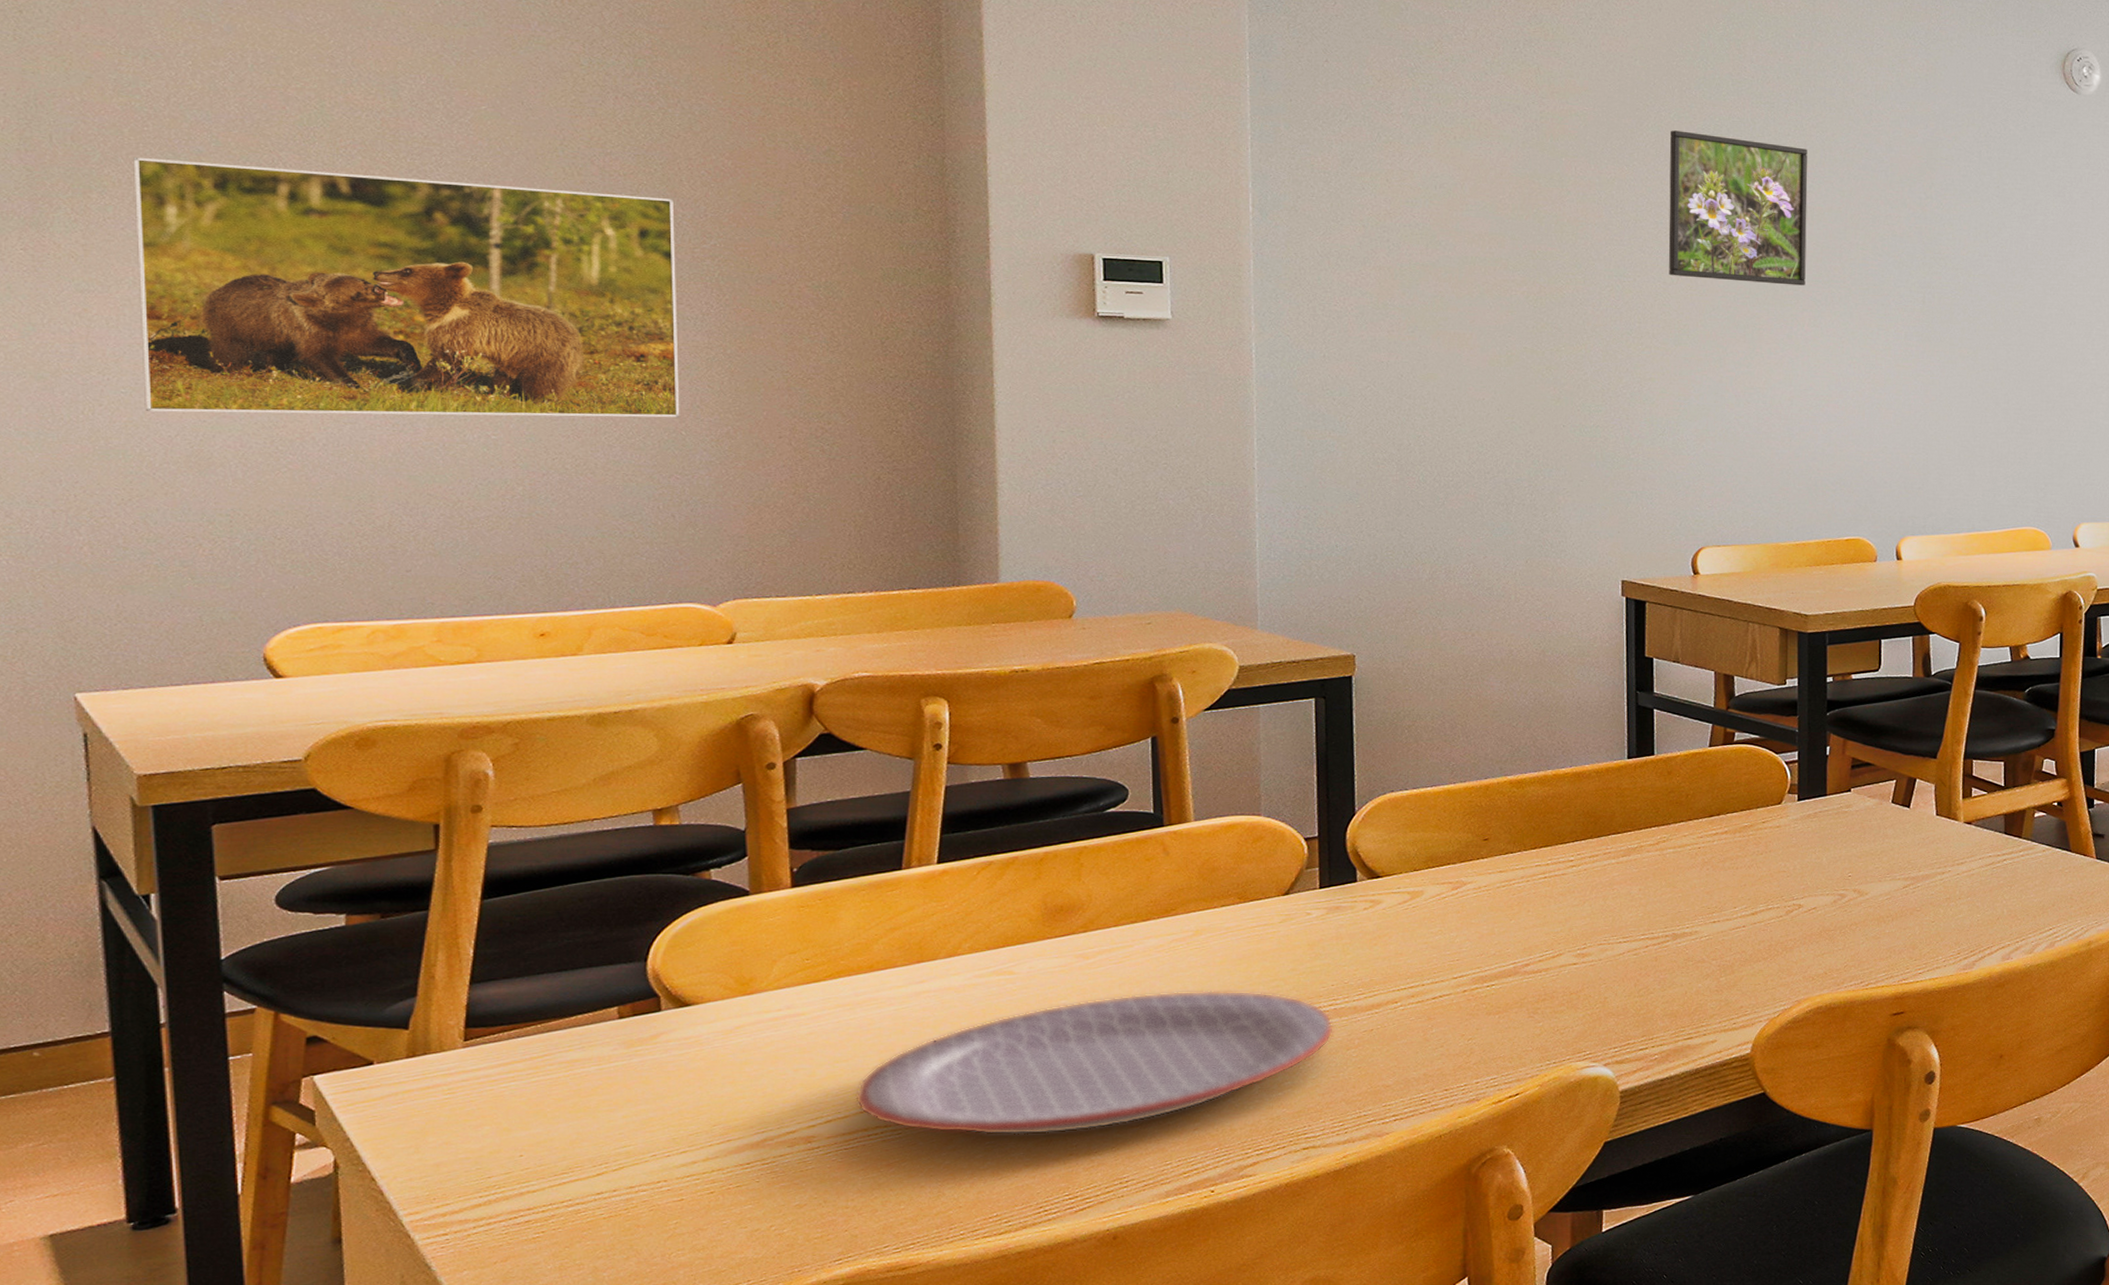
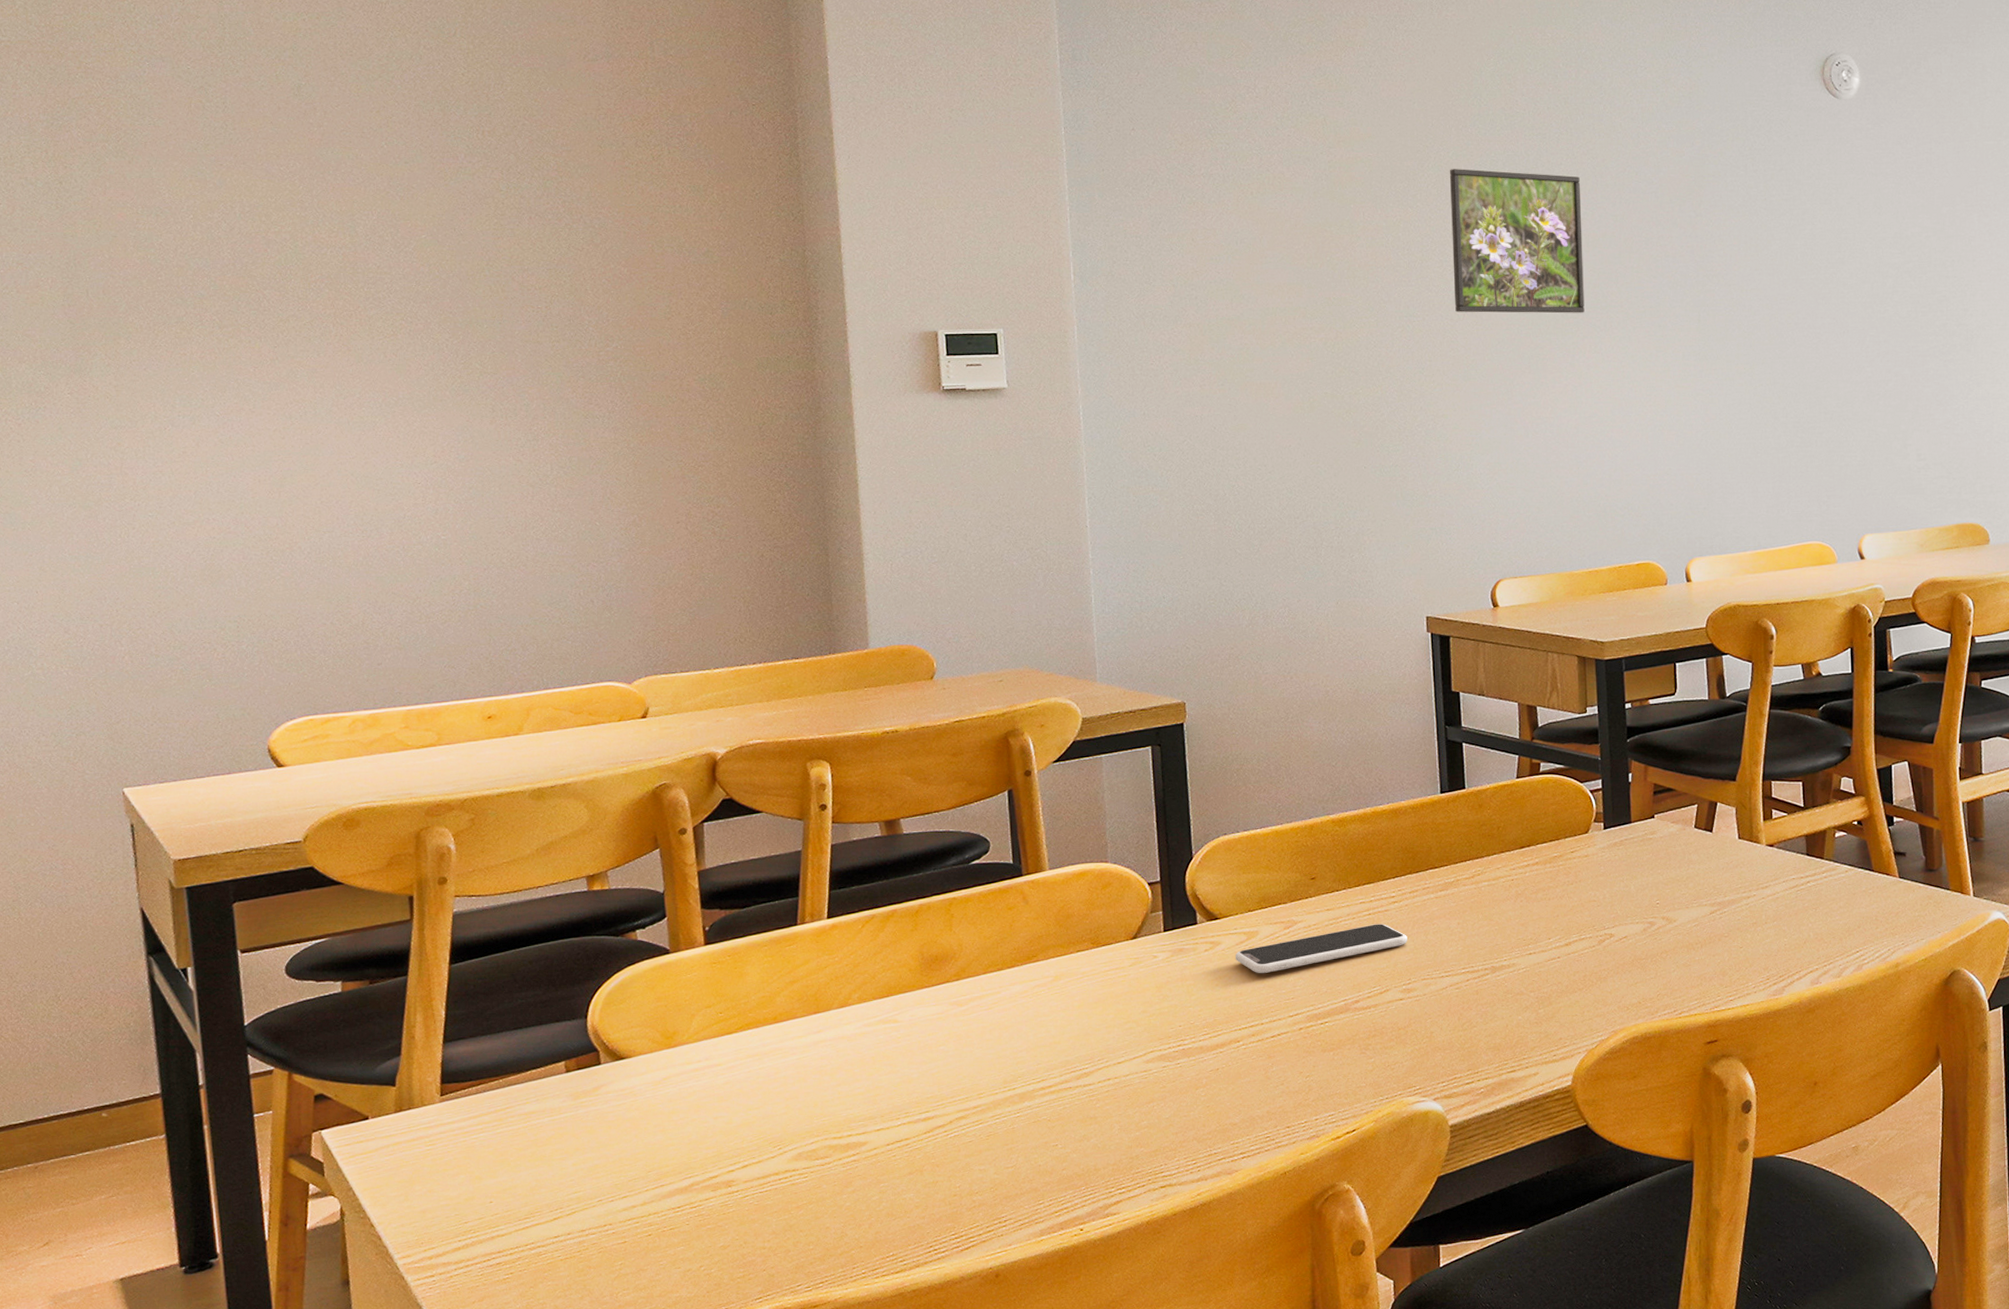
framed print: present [133,156,680,418] -> none [151,304,594,532]
plate: present [855,990,1335,1135] -> none [767,1033,1184,1178]
smartphone: none [1396,887,1585,935] -> present [1235,924,1407,974]

